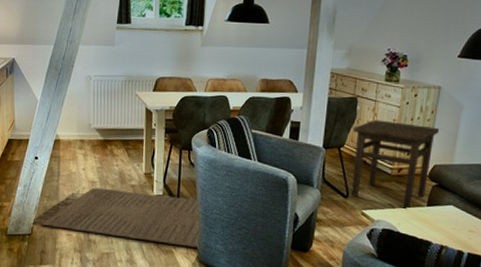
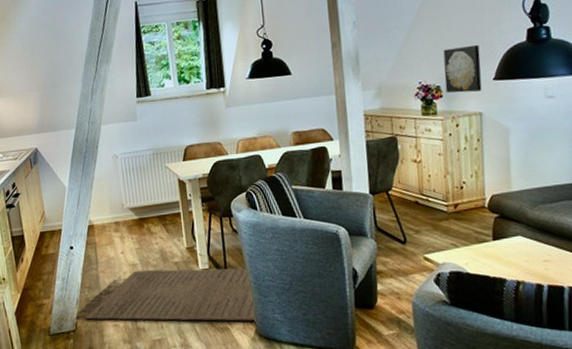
side table: present [350,120,440,210] -> none [398,155,490,248]
wall art: none [411,20,451,66] -> present [443,44,482,93]

